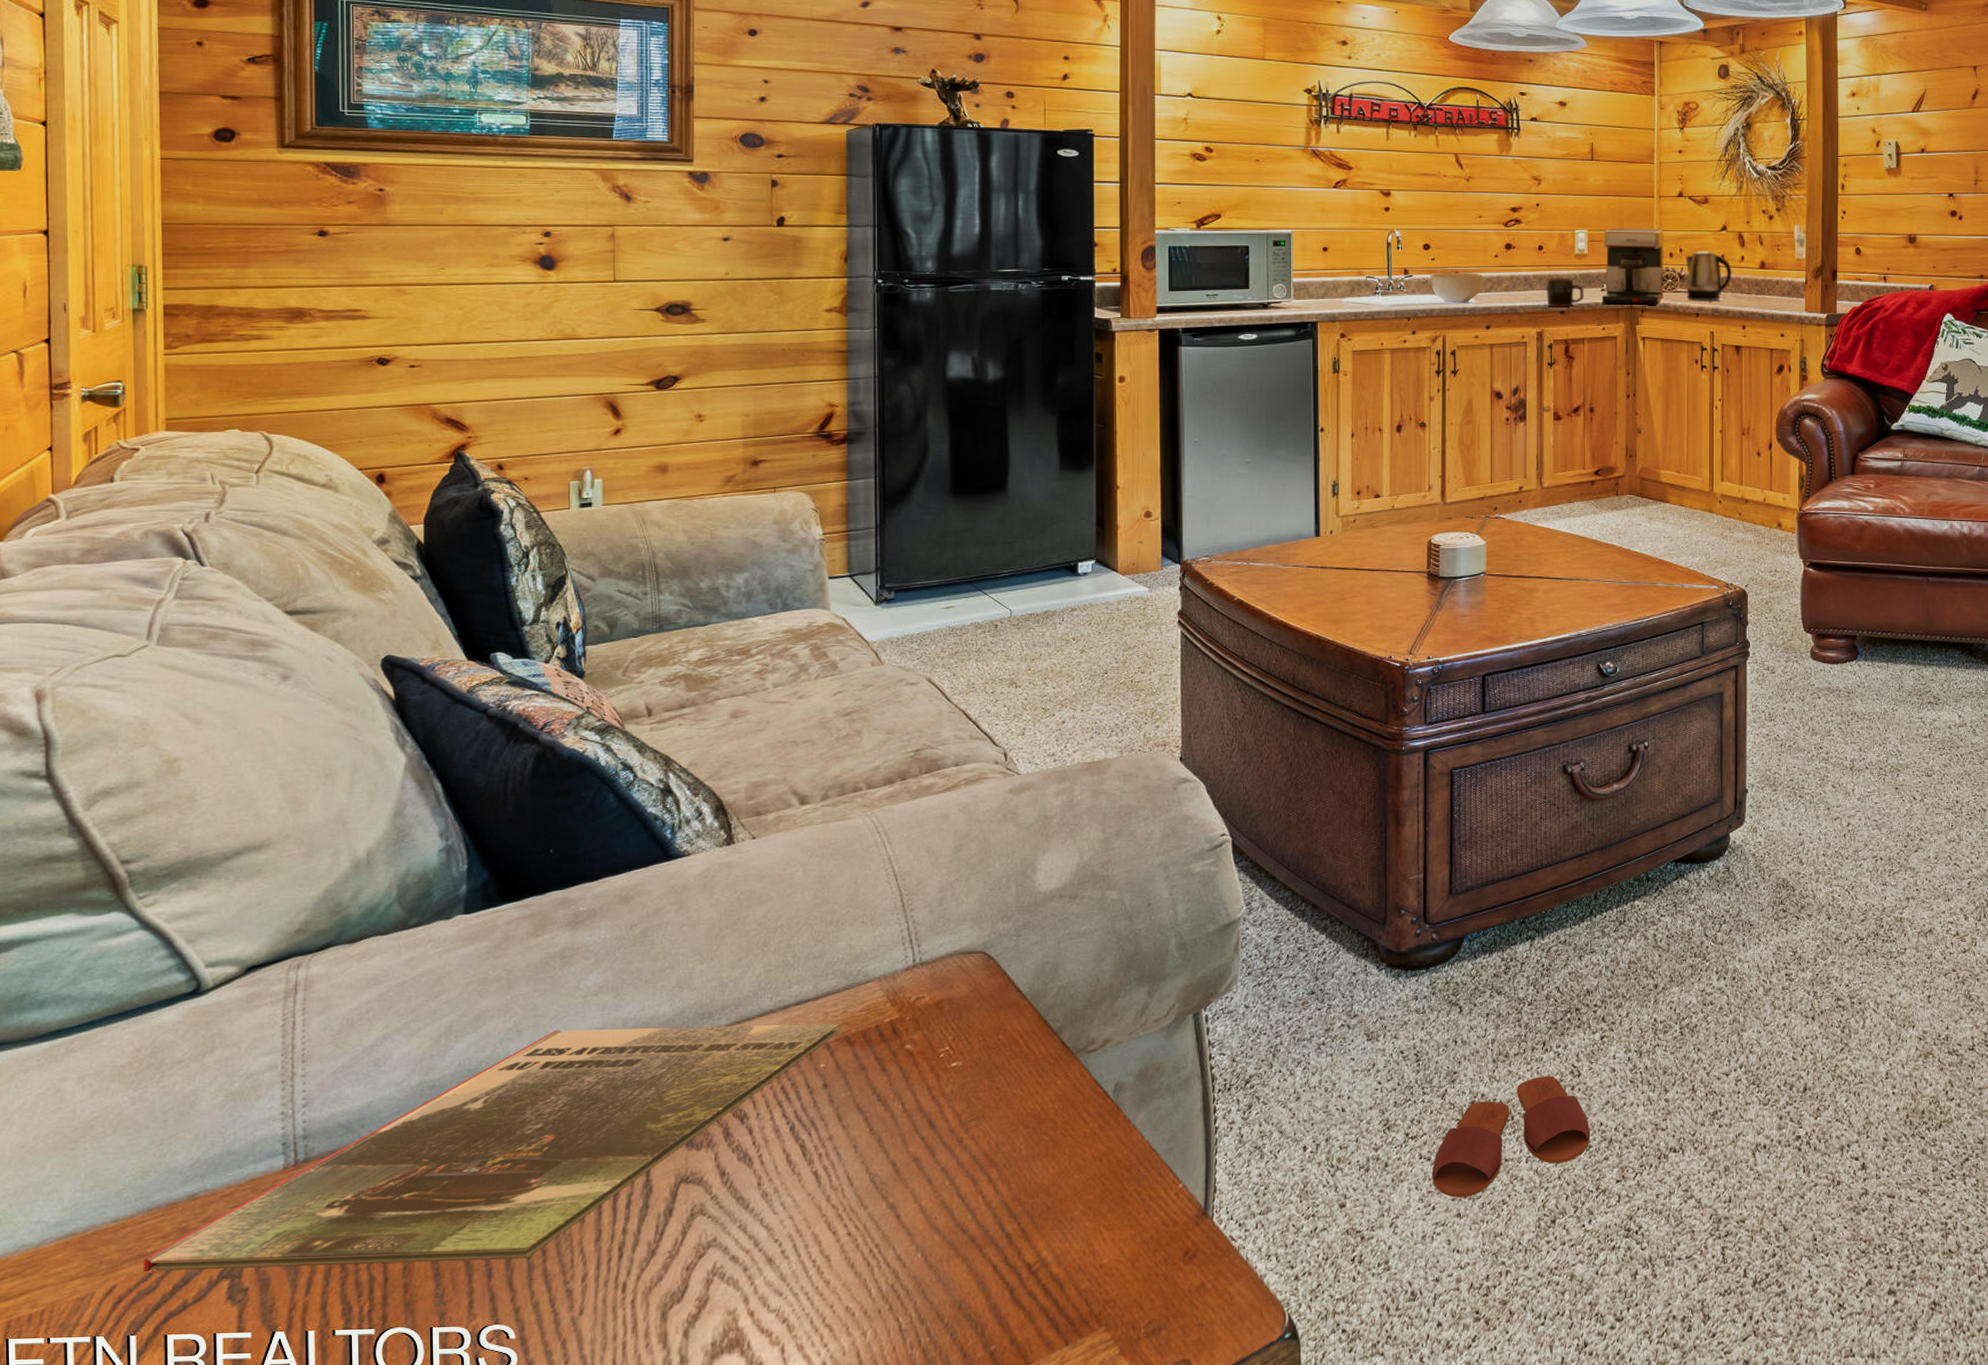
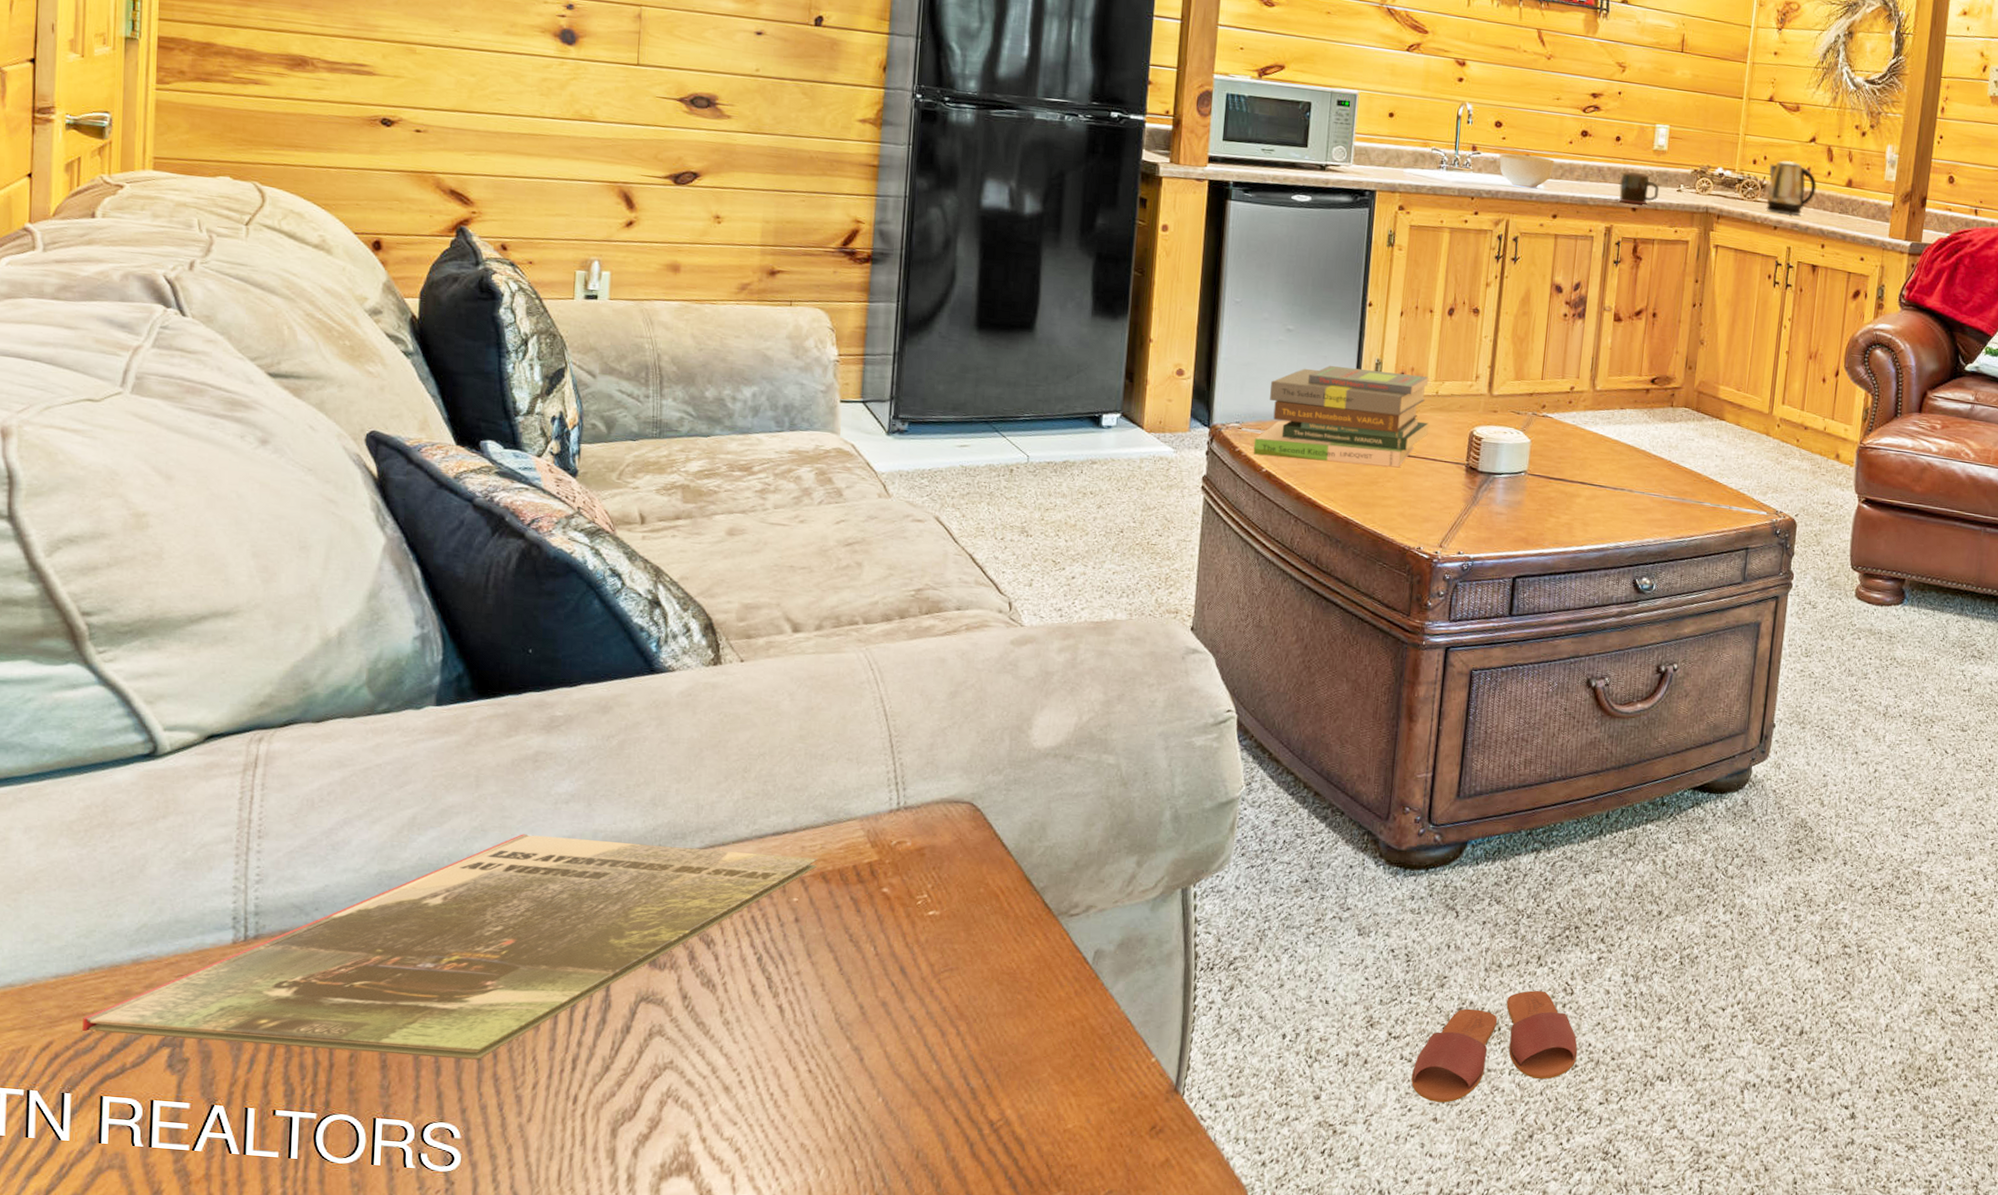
books: none [1224,492,1388,585] -> present [1253,366,1429,468]
coffee maker: present [1602,227,1664,306] -> none [1676,125,1750,213]

